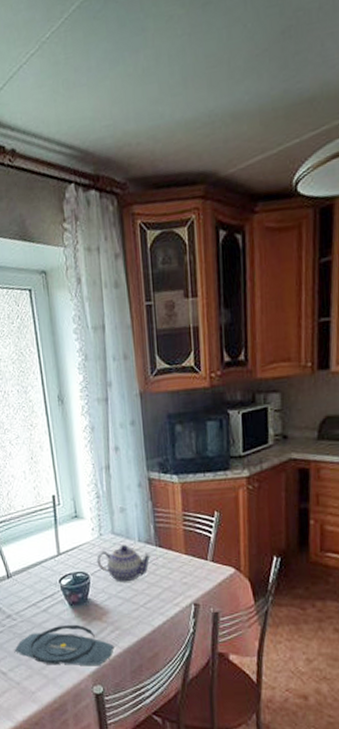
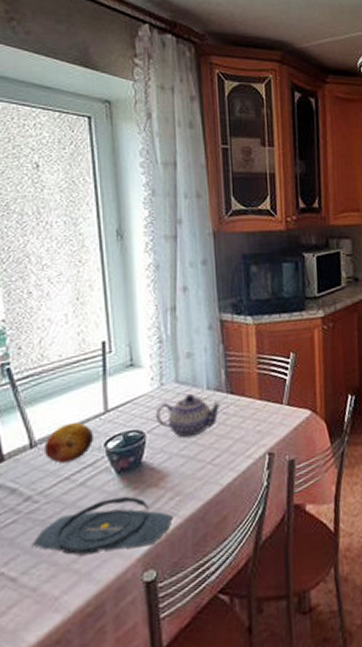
fruit: none [16,562,52,593] -> present [43,422,95,464]

